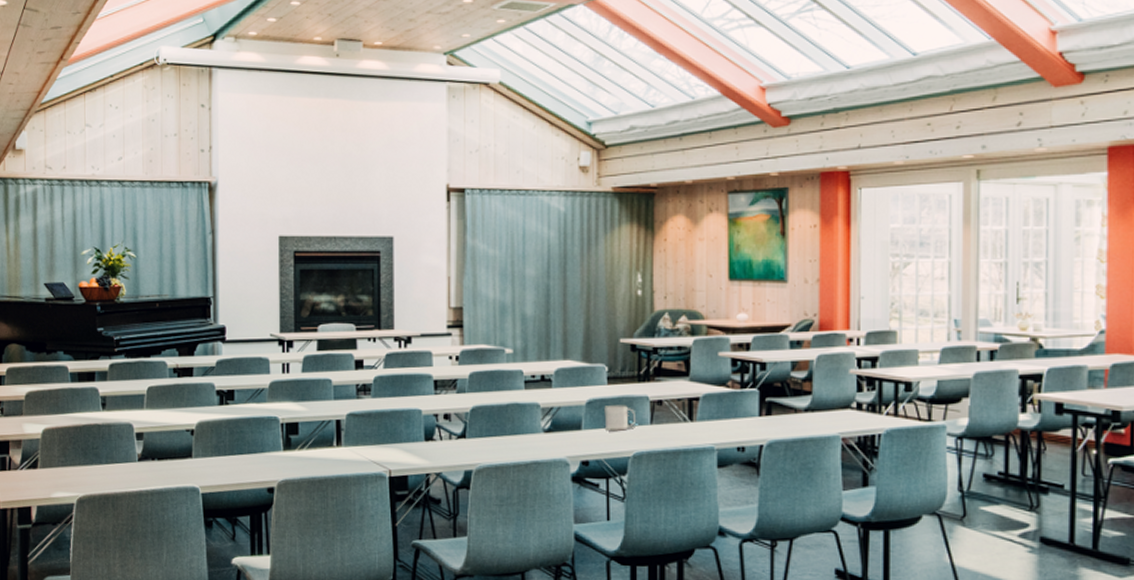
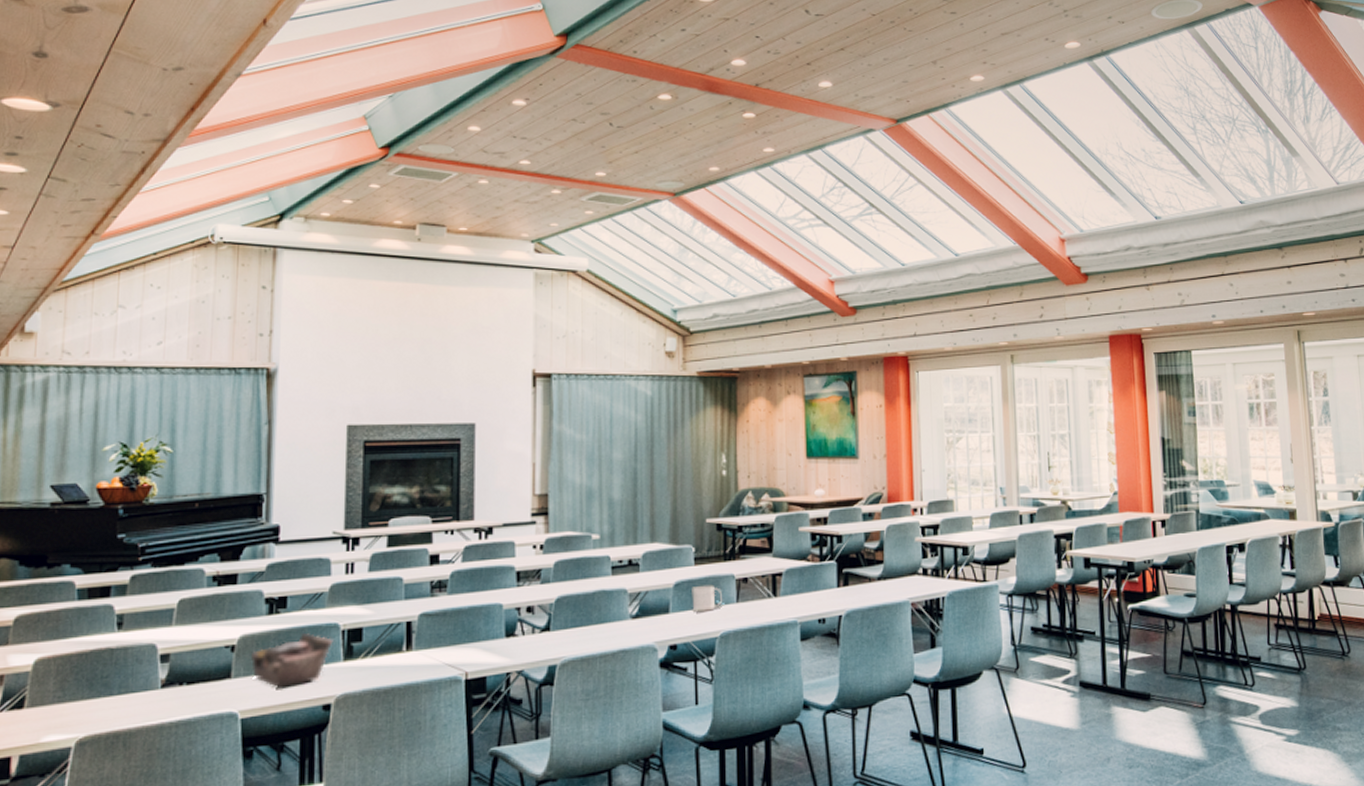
tote bag: none [207,424,274,471] -> present [251,633,334,689]

